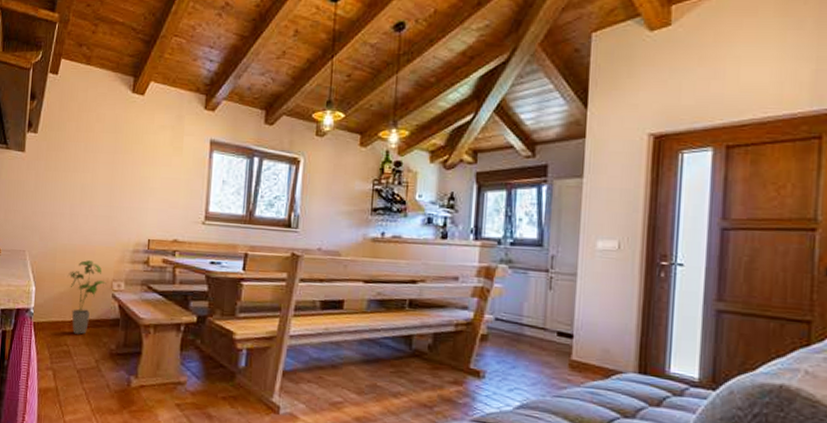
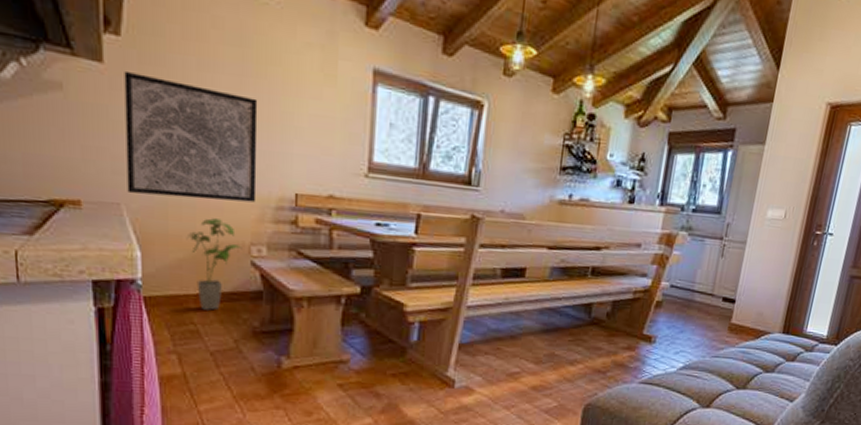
wall art: none [31,156,125,247] -> present [124,70,258,203]

